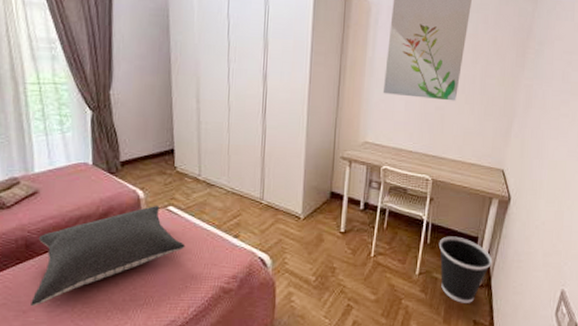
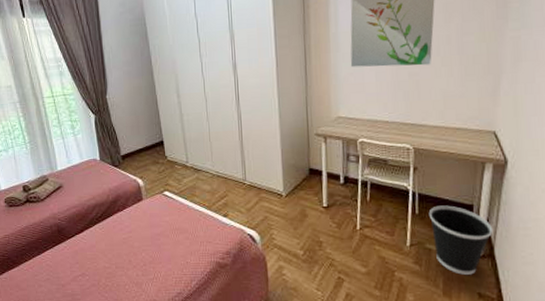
pillow: present [31,206,185,307] -> none [67,192,182,281]

